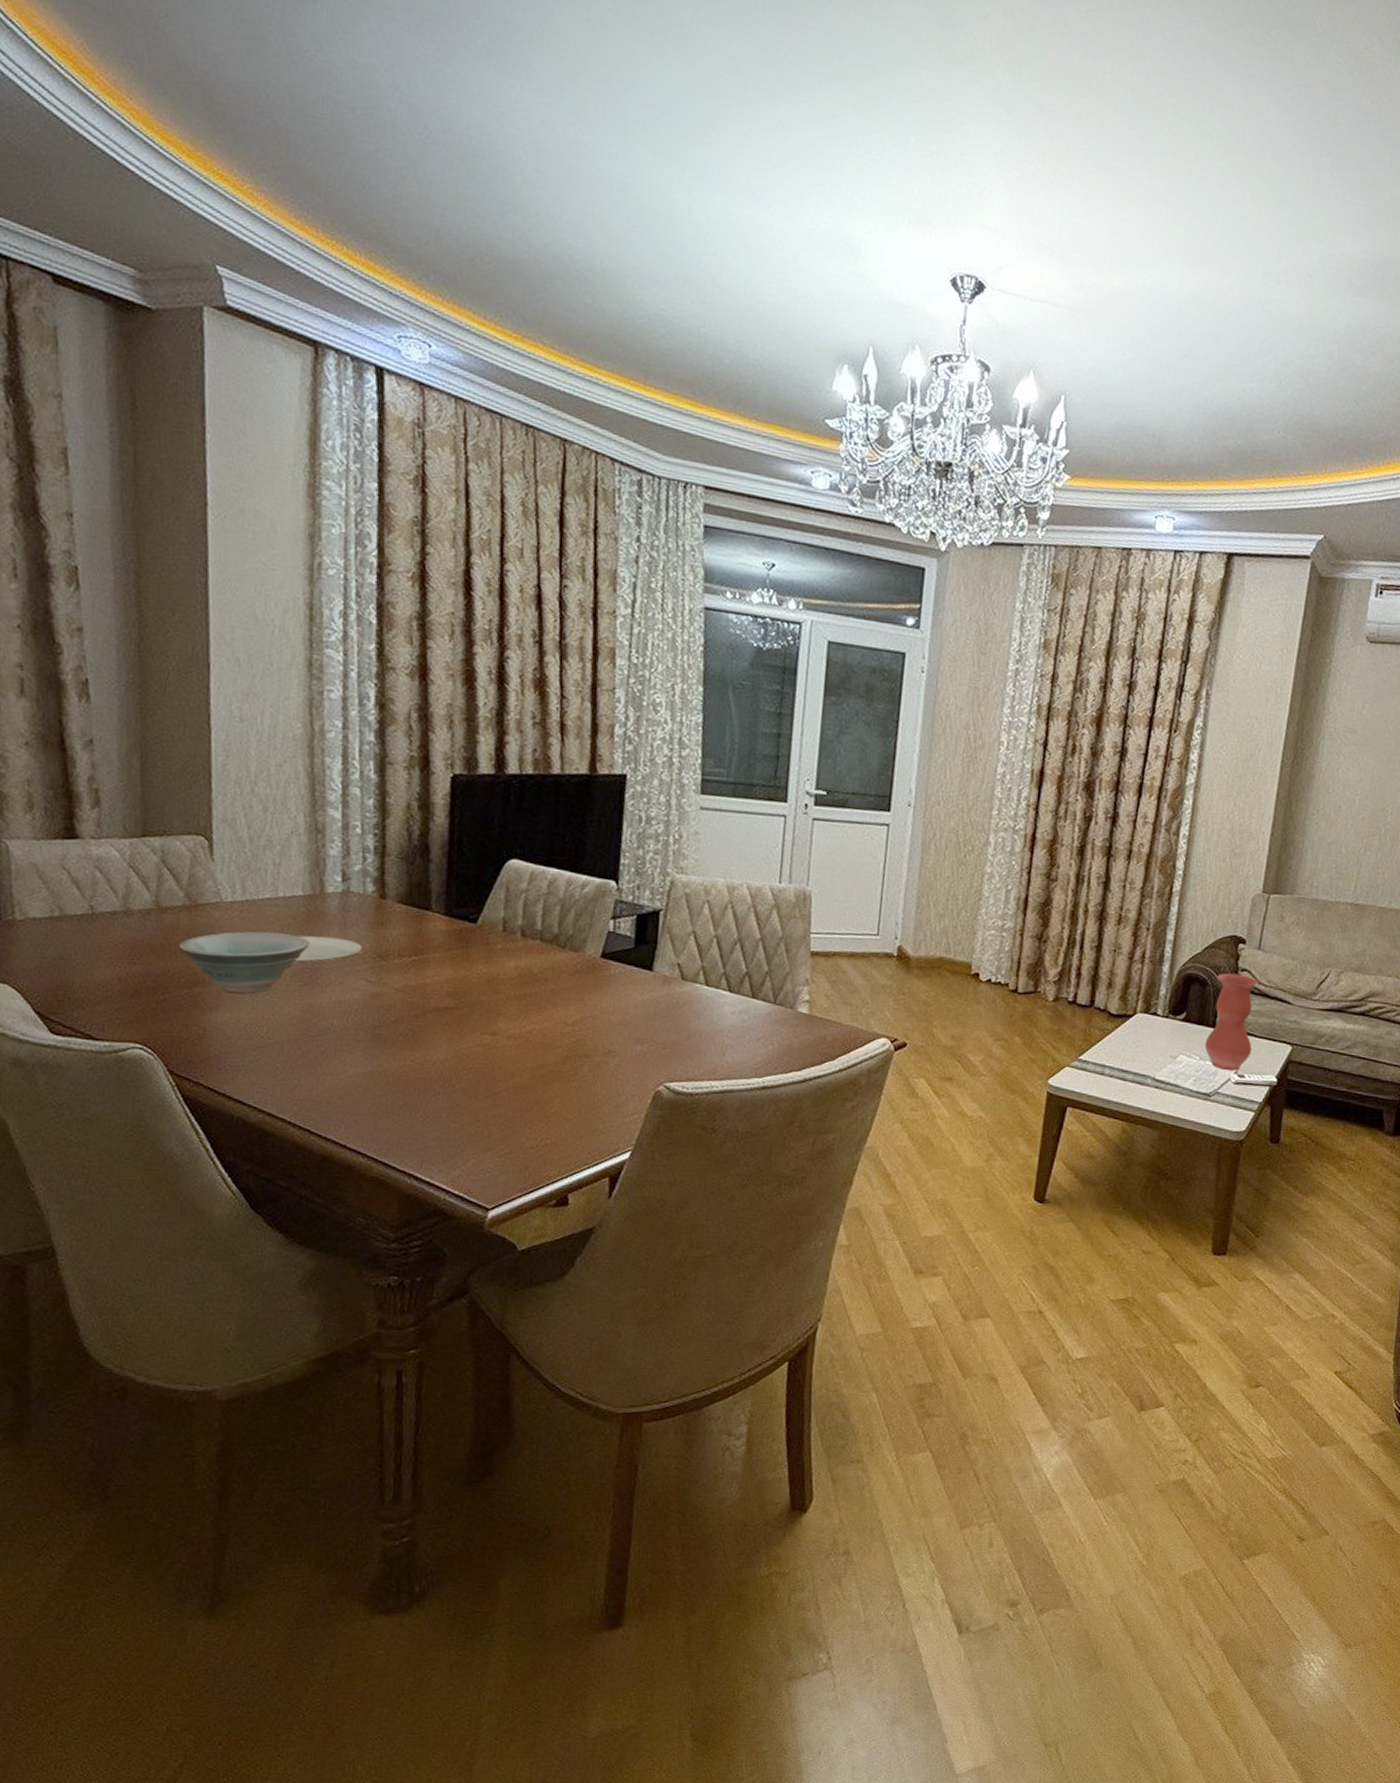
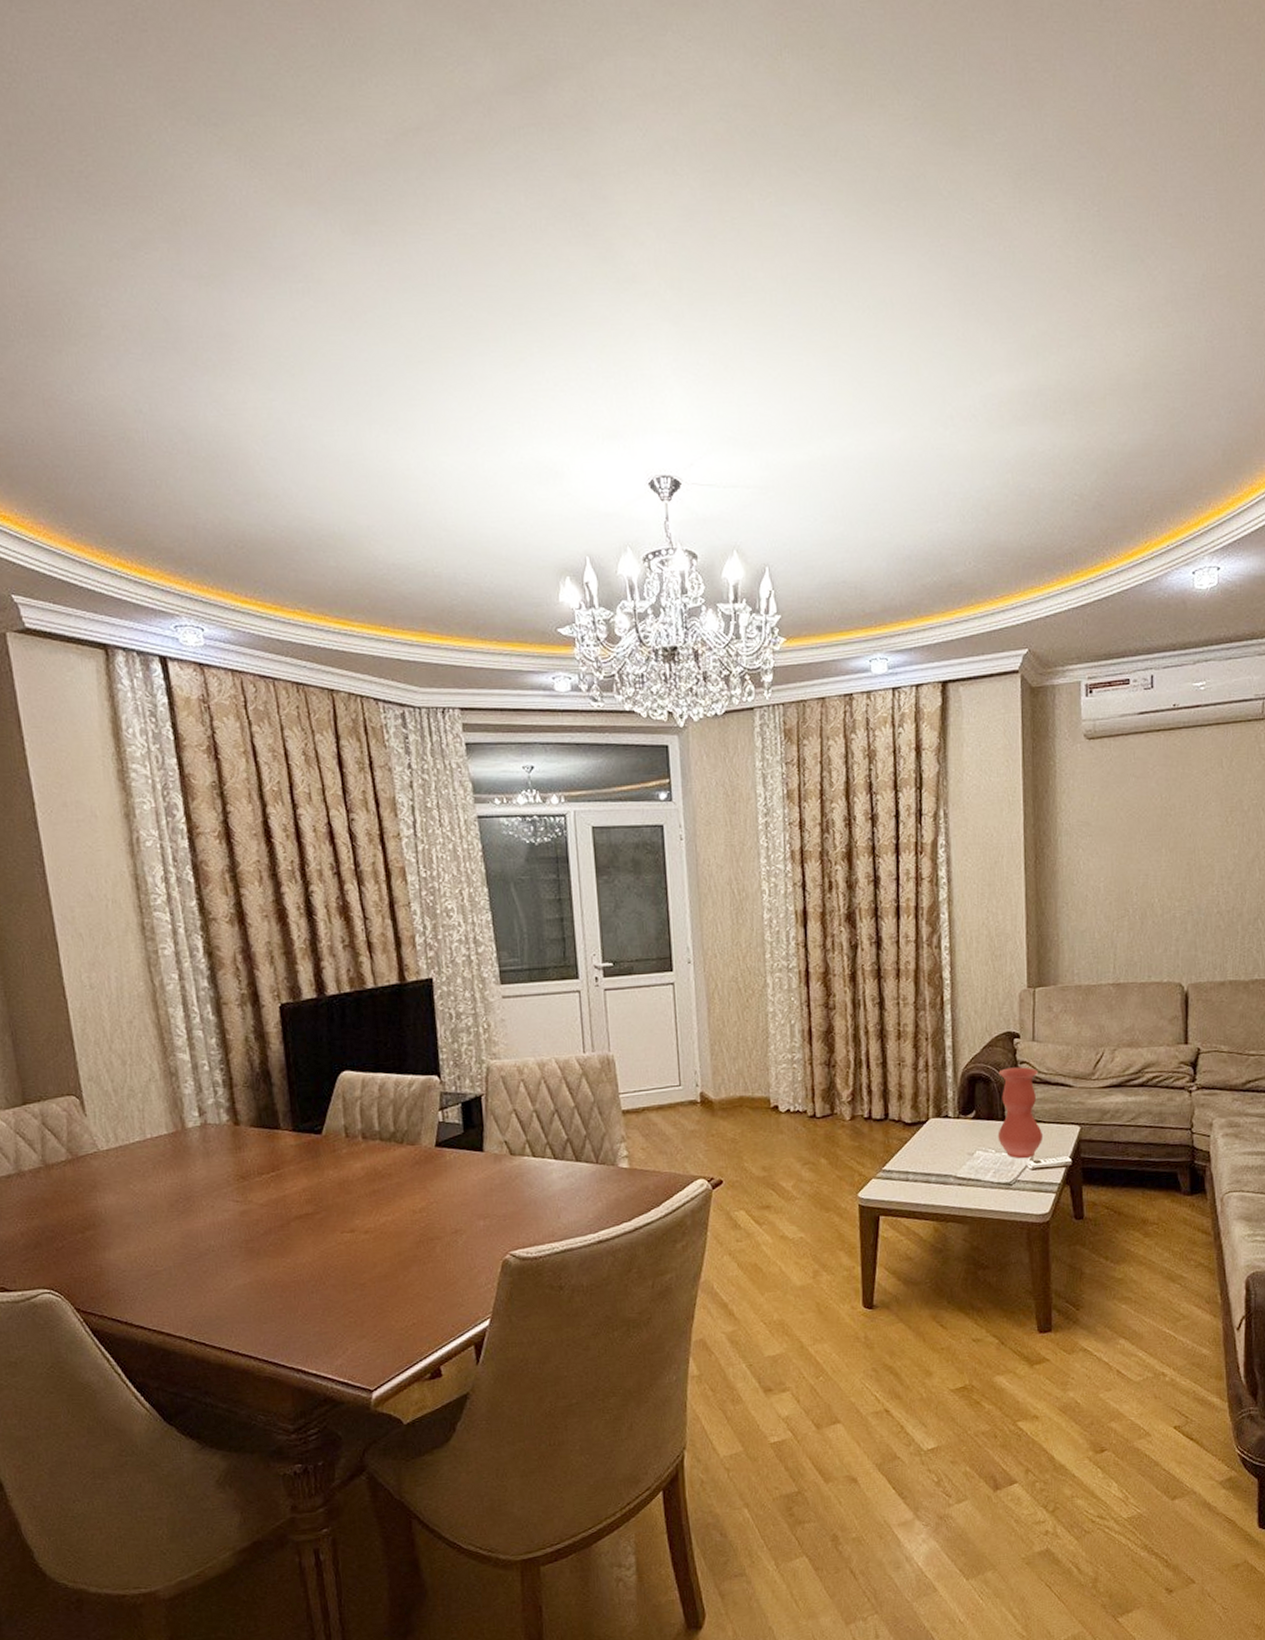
bowl: present [179,931,310,995] -> none [68,1170,180,1231]
plate: present [292,935,363,964] -> none [167,1166,226,1196]

